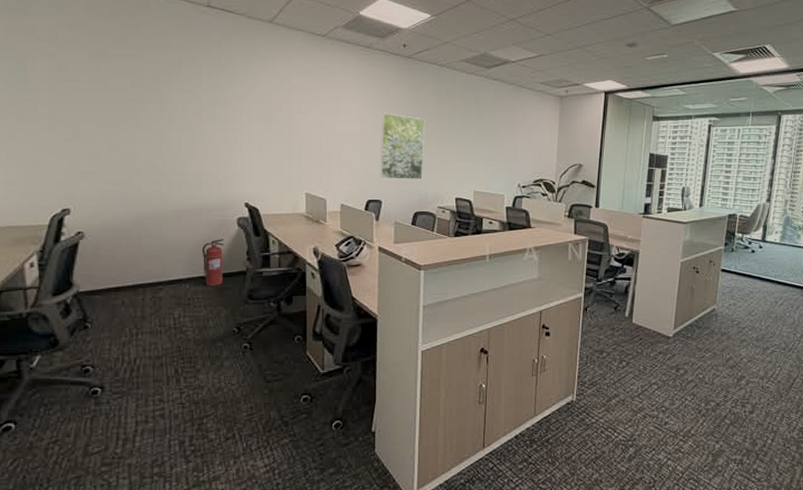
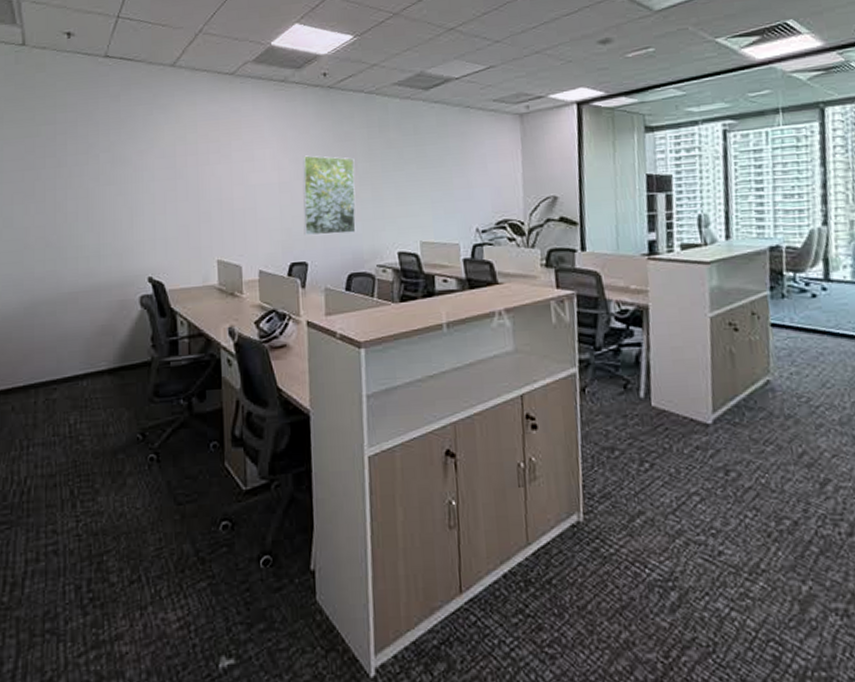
fire extinguisher: present [201,239,224,286] -> none [100,323,125,383]

